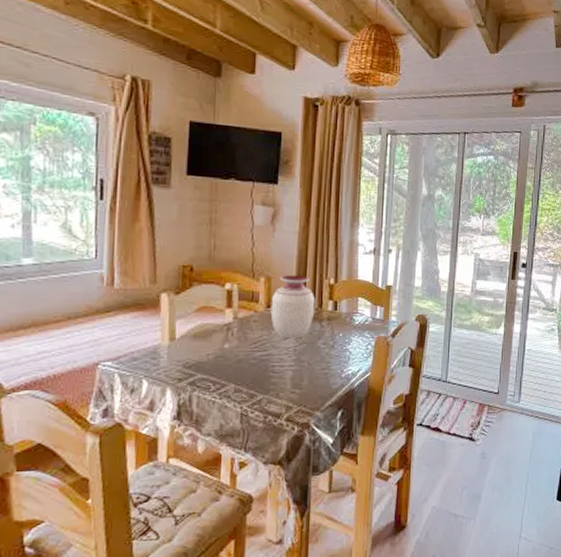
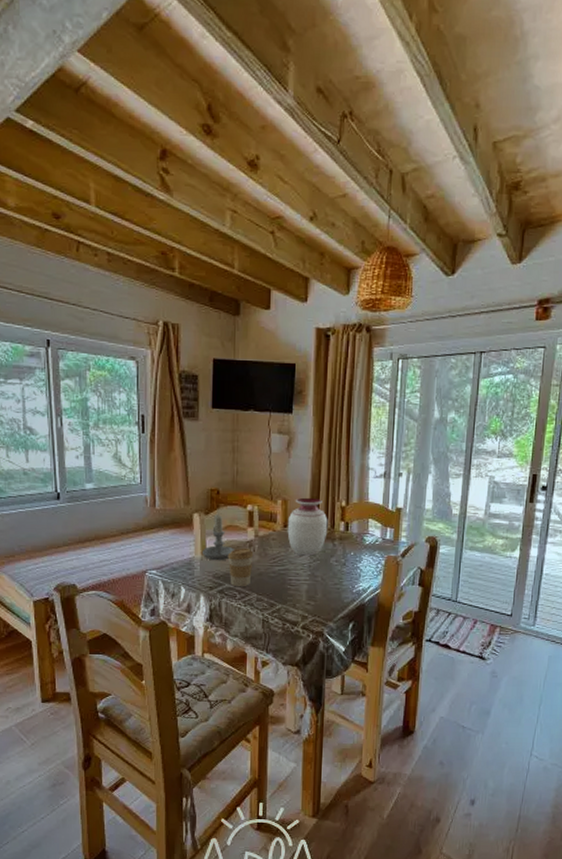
candle: none [171,292,209,348] -> present [203,513,234,561]
coffee cup: none [201,331,232,377] -> present [227,548,254,587]

